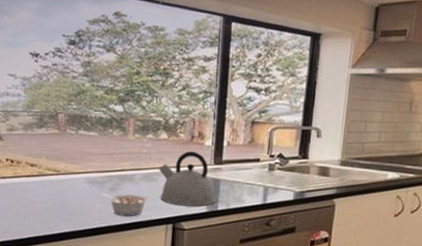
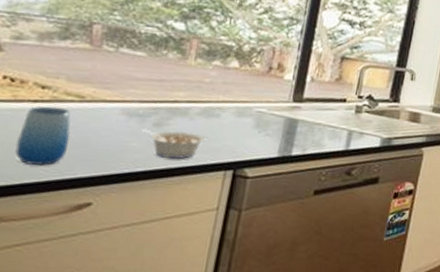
cup: none [20,179,54,224] -> present [15,106,71,166]
kettle: present [158,151,217,207] -> none [221,84,291,151]

